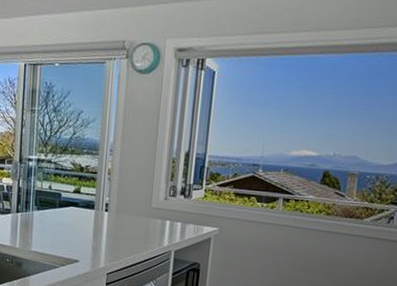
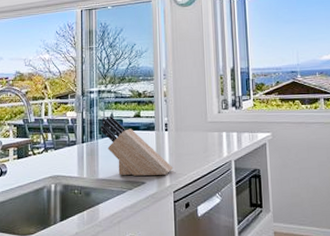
knife block: none [37,187,110,256] -> present [100,115,173,176]

